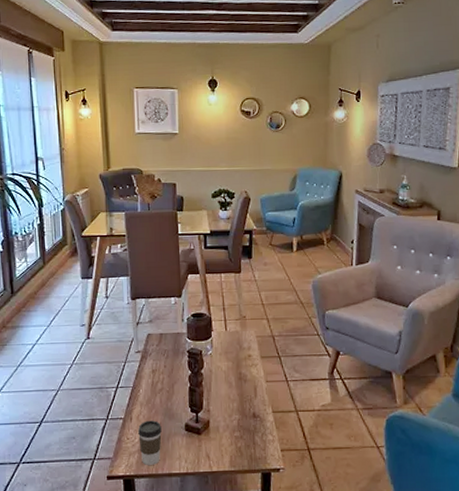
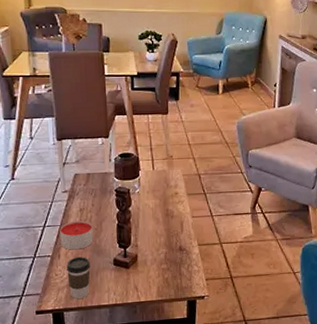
candle: none [132,382,165,413] -> present [59,220,94,250]

